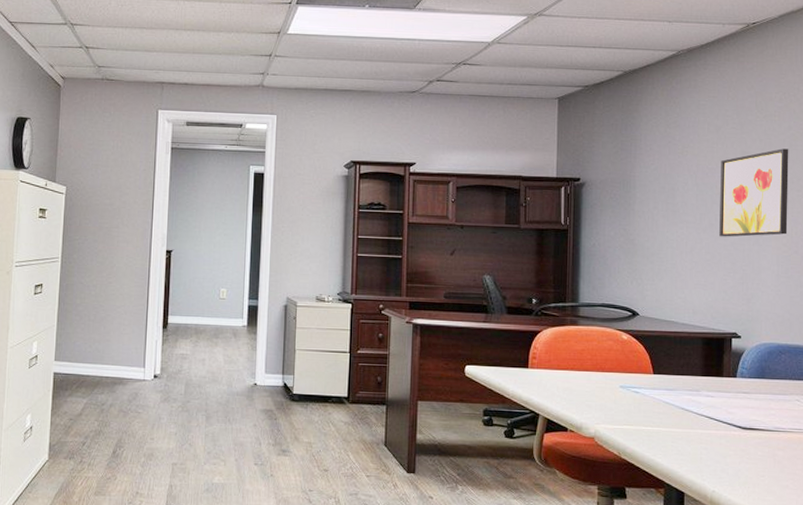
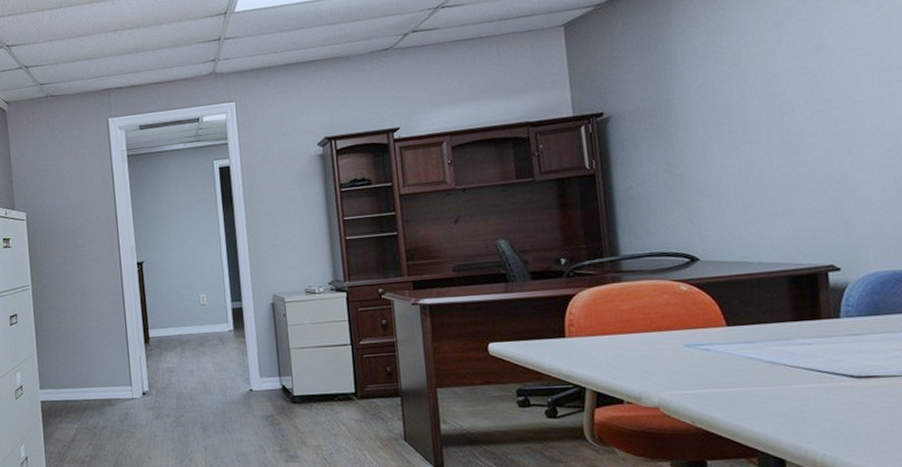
wall art: present [719,148,789,237] -> none [787,32,891,154]

